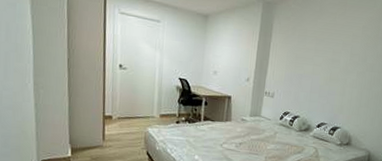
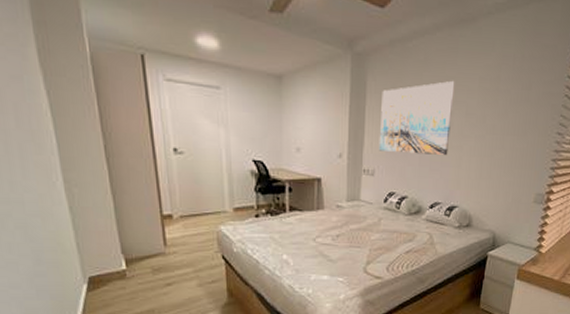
wall art: none [278,27,344,85] -> present [378,80,456,155]

